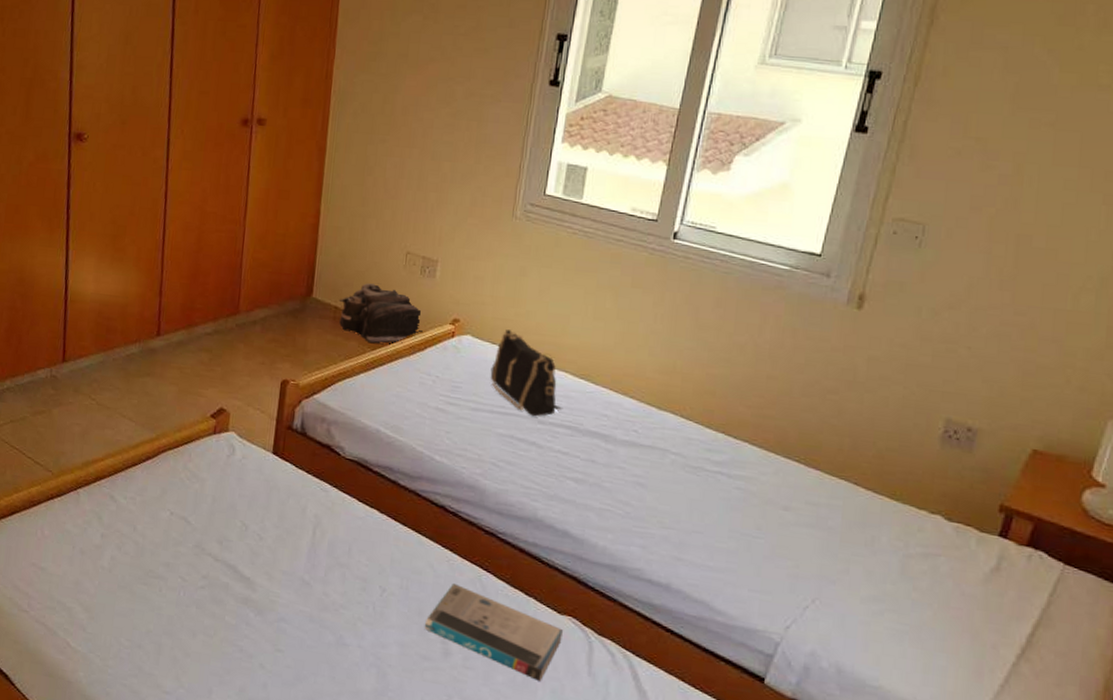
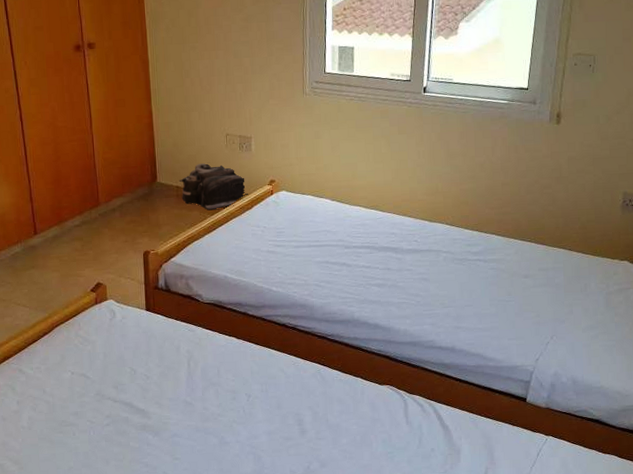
book: present [424,583,563,681] -> none [283,380,385,436]
handbag: present [490,329,563,417] -> none [304,182,362,244]

